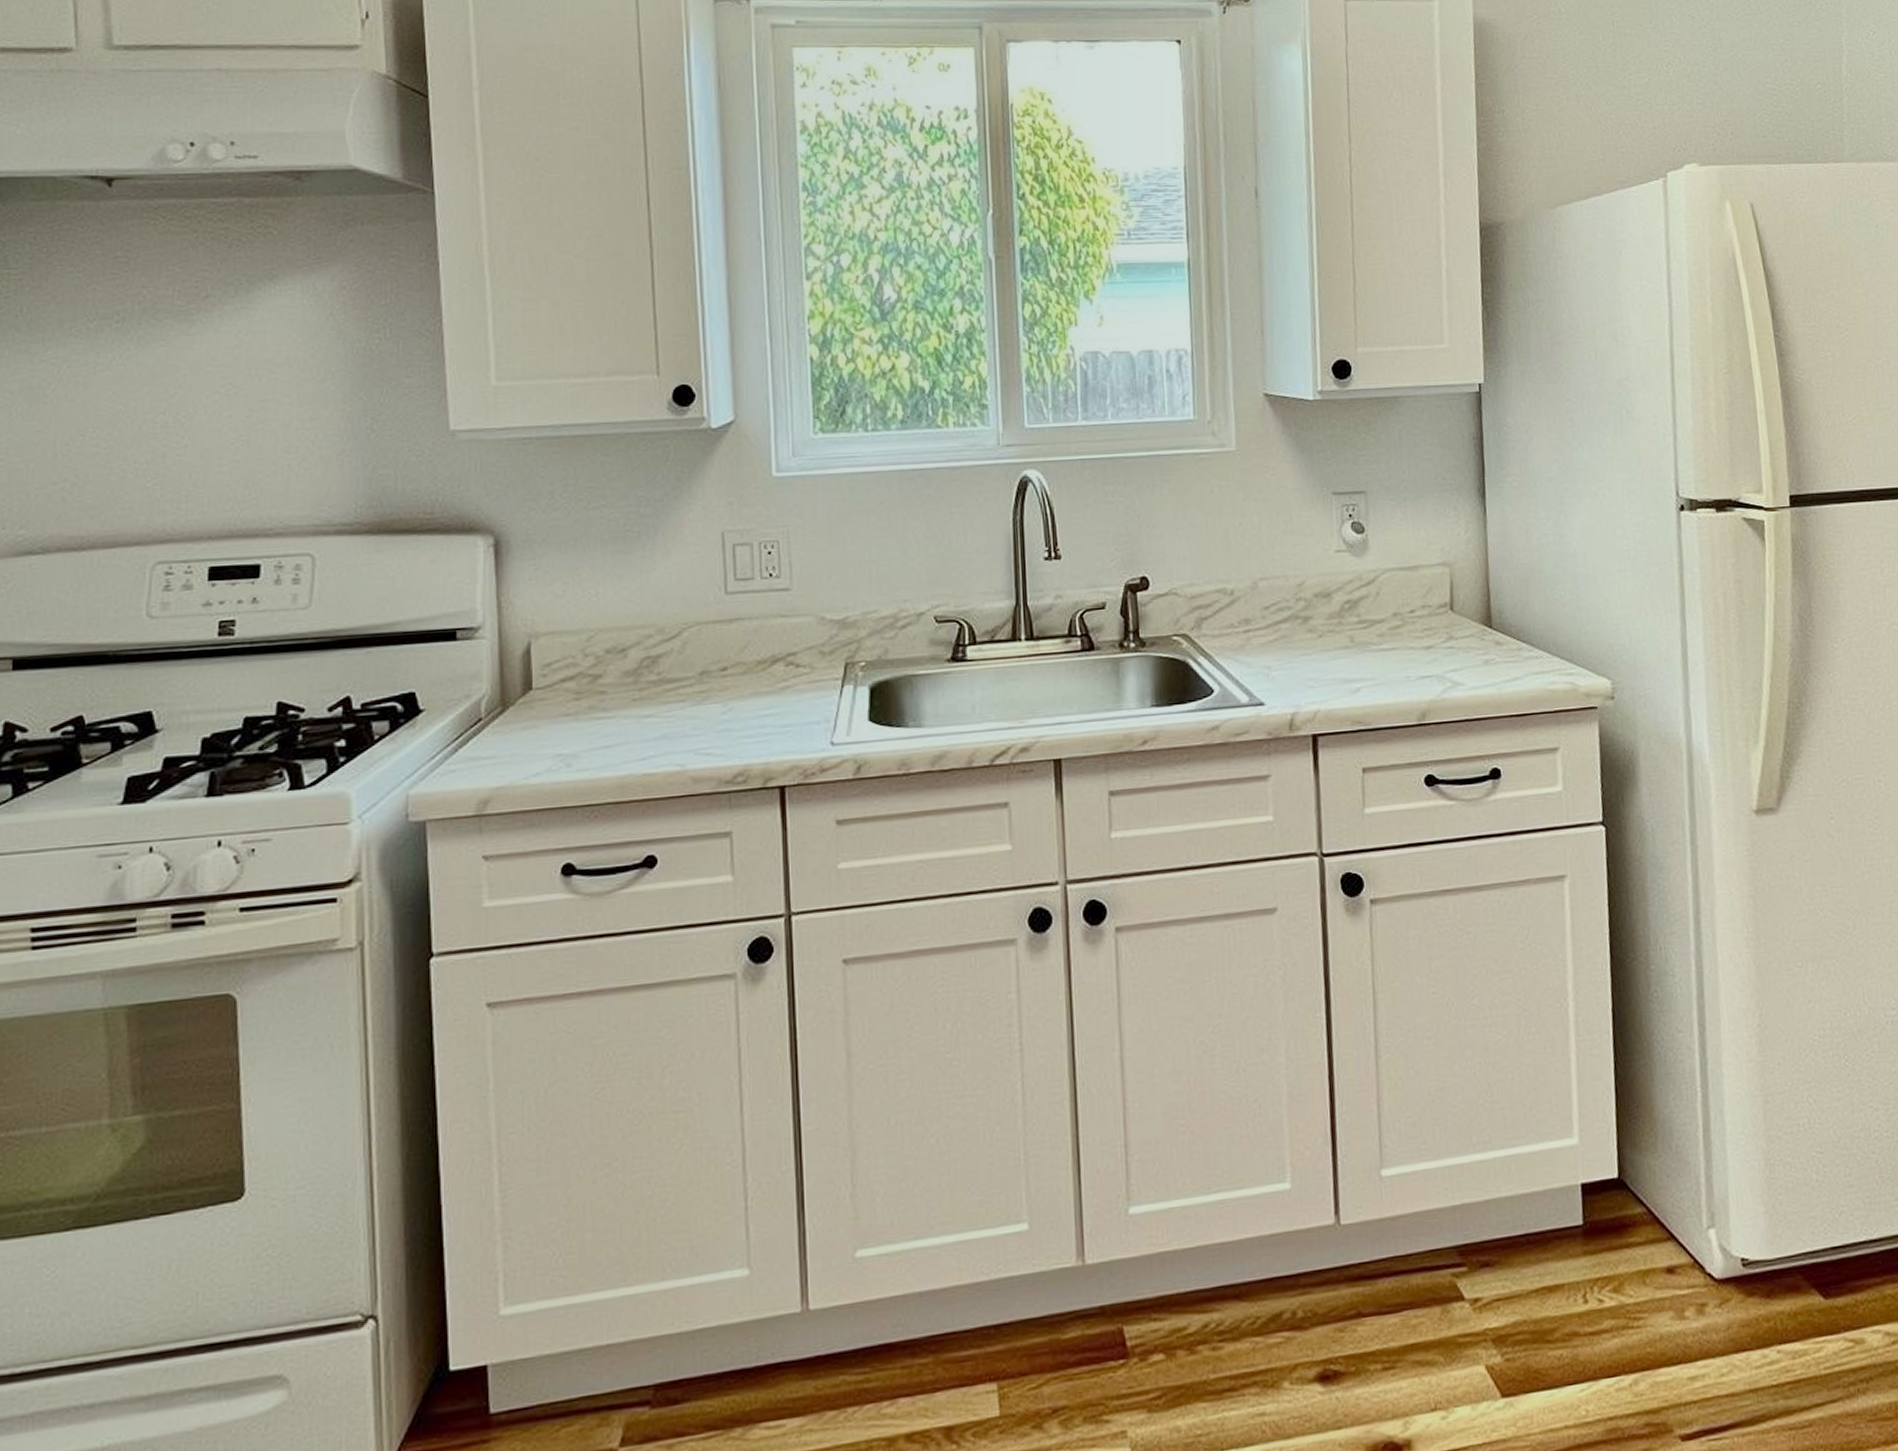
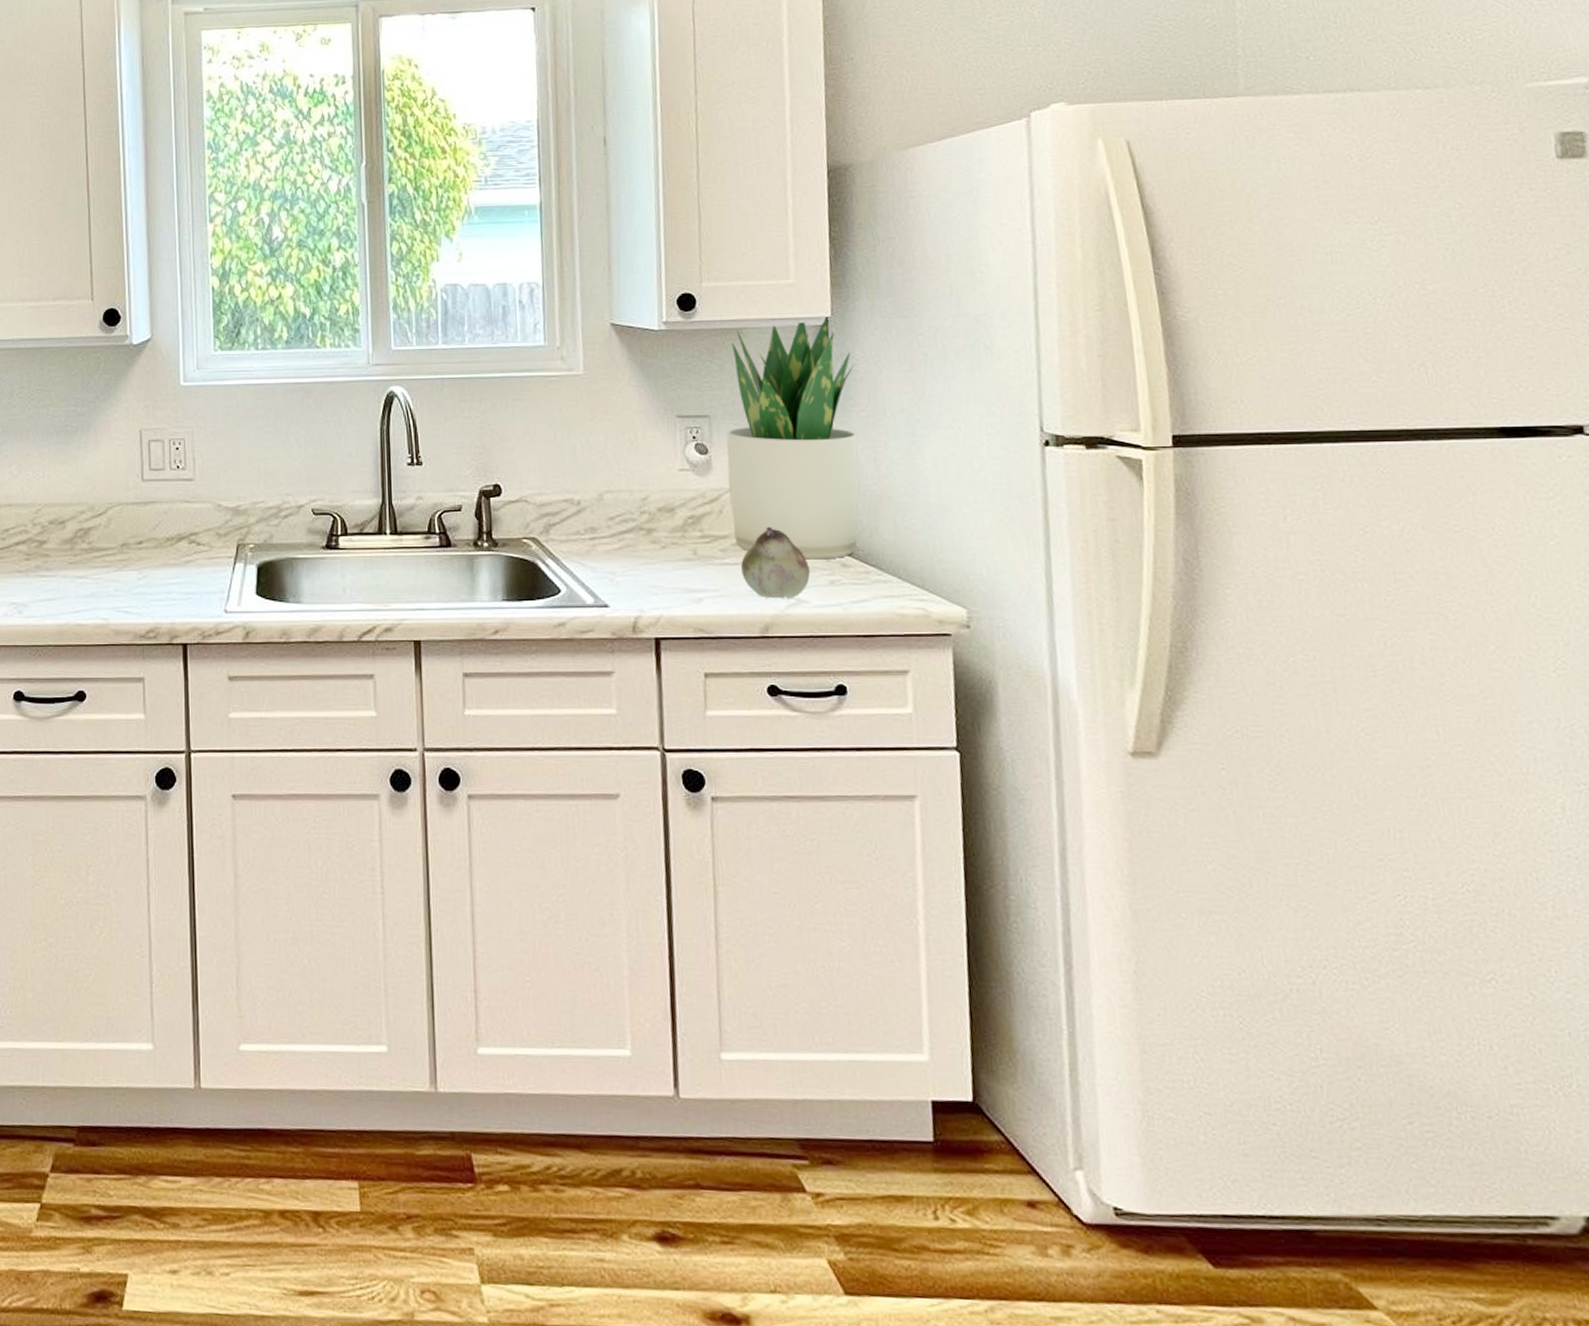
planter: none [1382,383,1512,640] -> present [726,317,860,560]
fruit: none [1398,607,1465,684] -> present [741,526,810,599]

